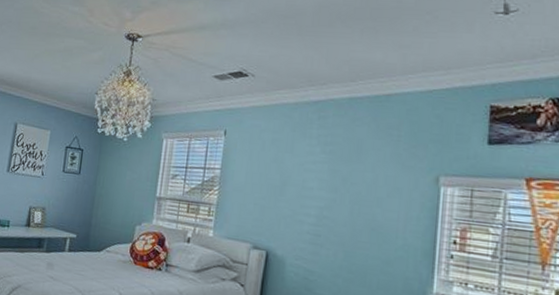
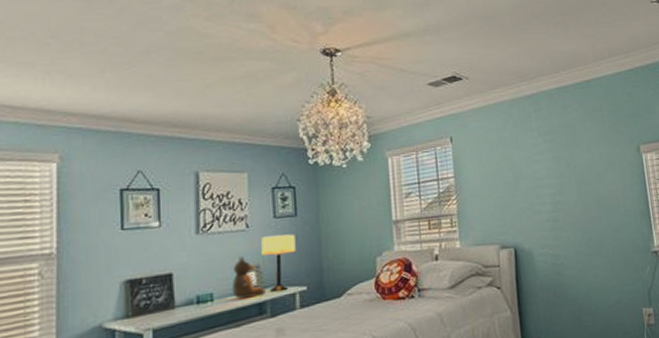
stuffed bear: none [22,197,46,233] -> present [232,256,266,299]
table lamp: none [47,185,76,234] -> present [261,234,296,293]

